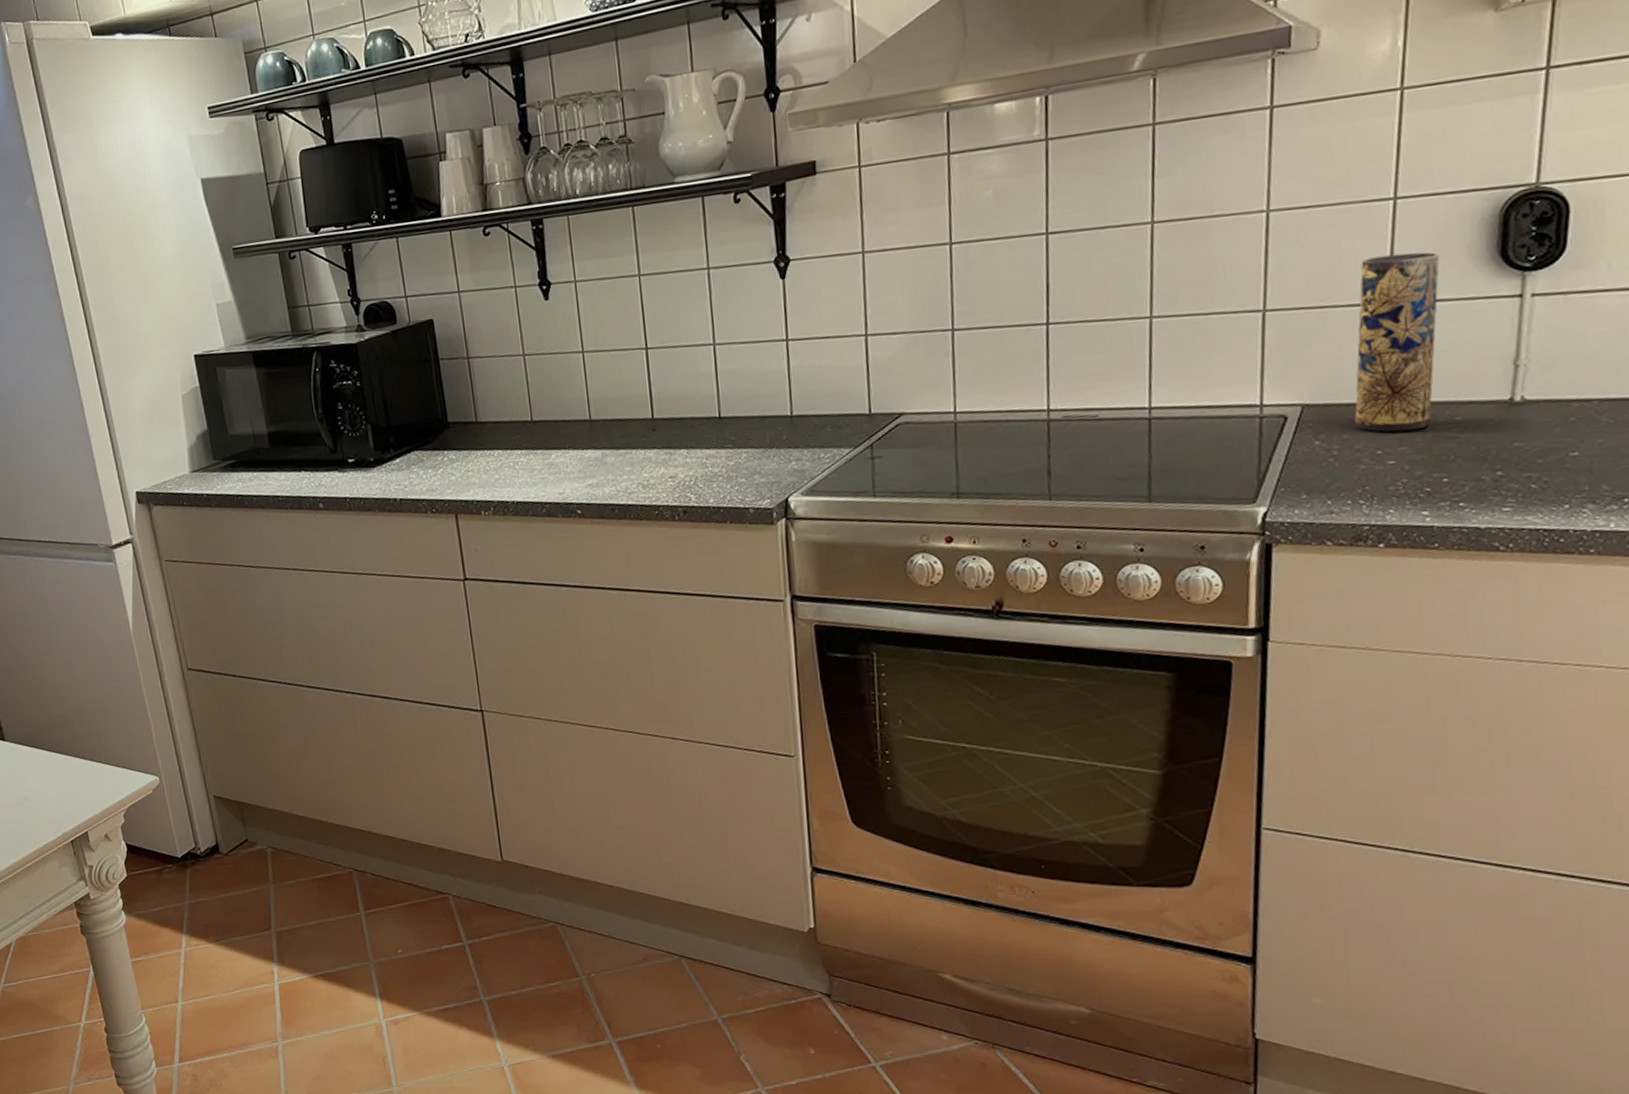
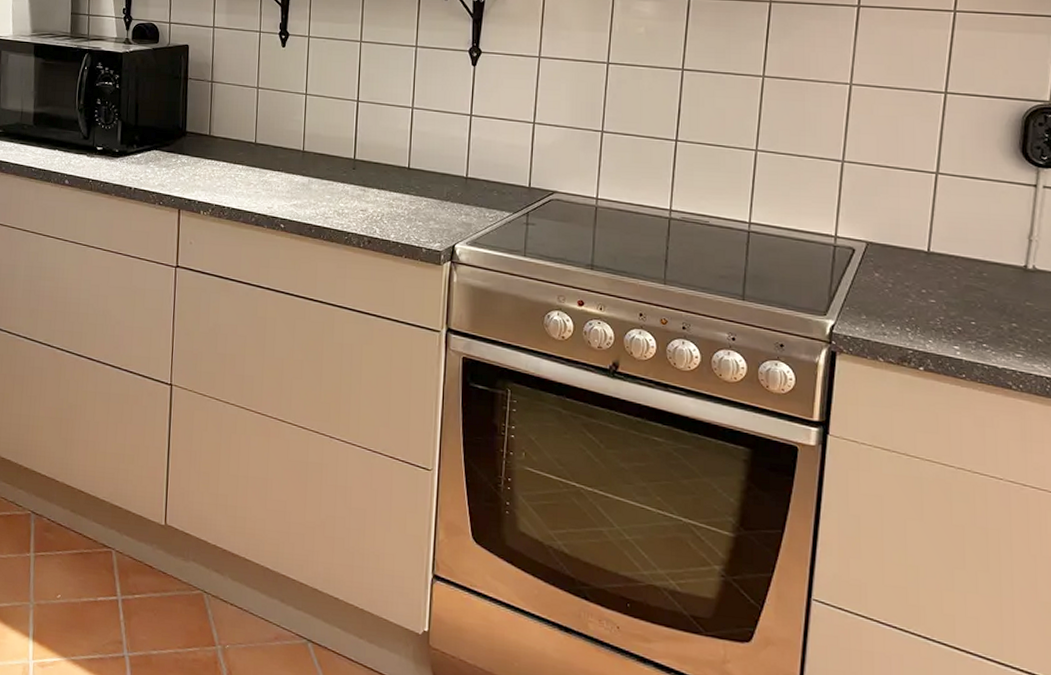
vase: present [1354,252,1440,432] -> none [906,135,977,278]

